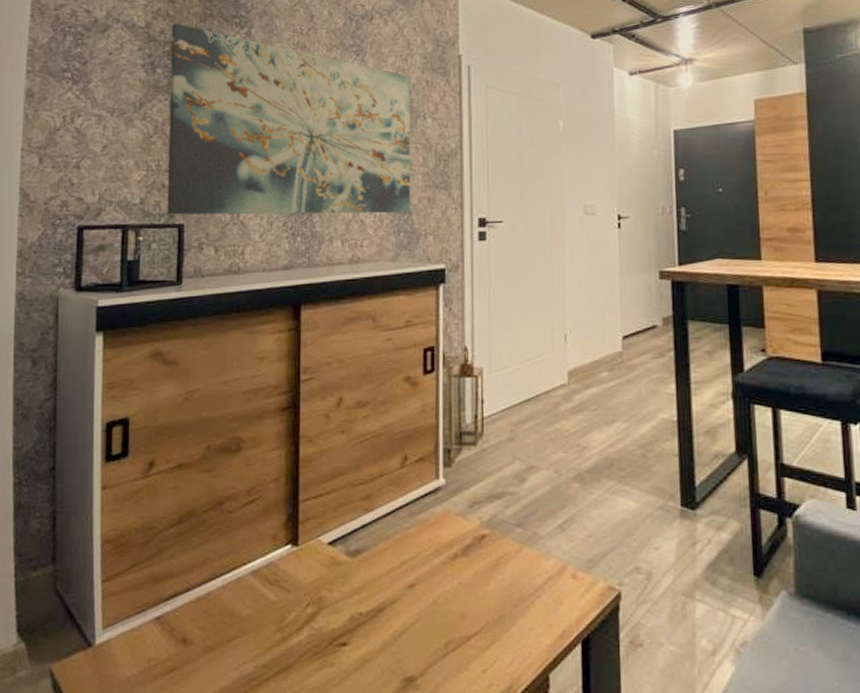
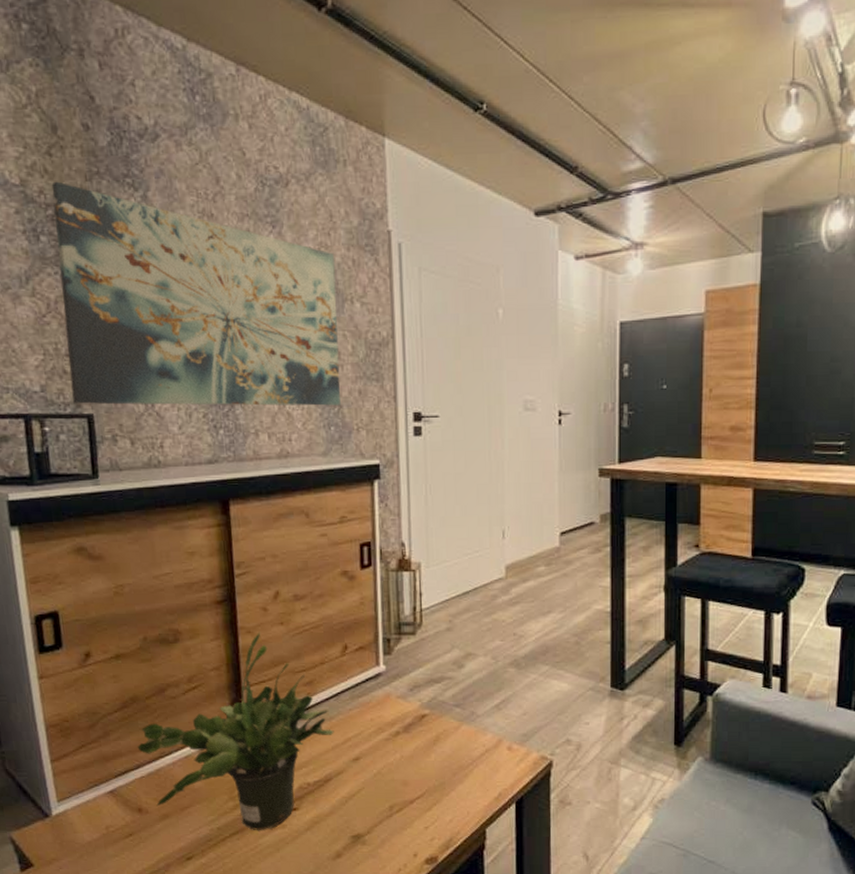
potted plant: none [189,441,390,670] -> present [137,632,334,831]

